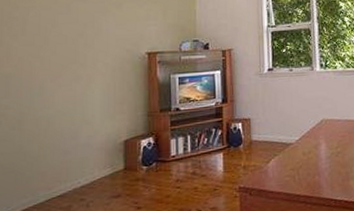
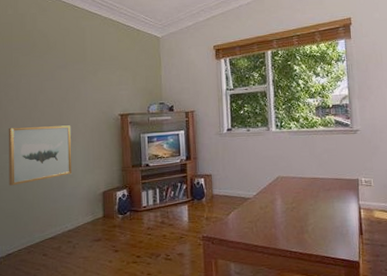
wall art: none [8,65,89,136] -> present [8,125,72,186]

